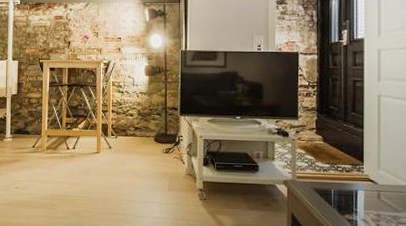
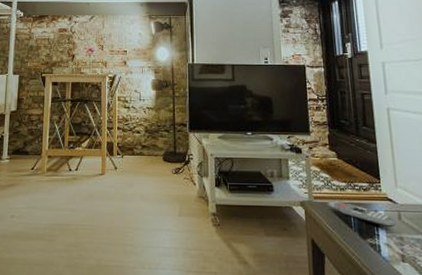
remote control: none [309,179,375,206] -> present [327,200,397,228]

